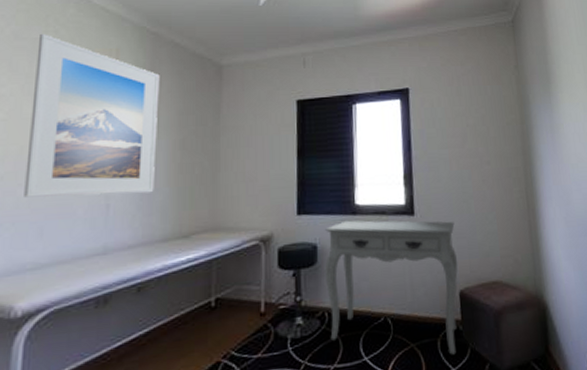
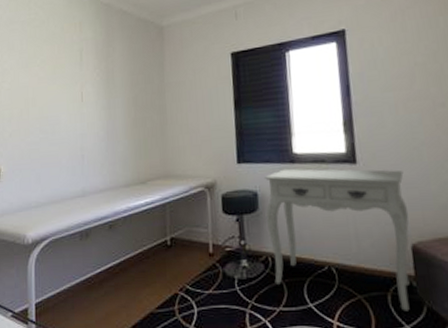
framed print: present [24,33,160,198] -> none [25,16,116,150]

